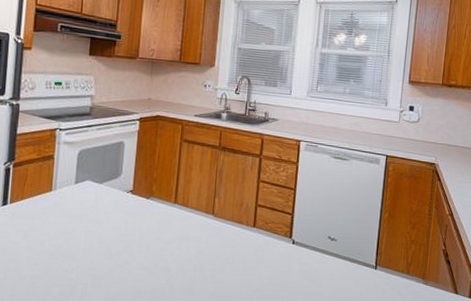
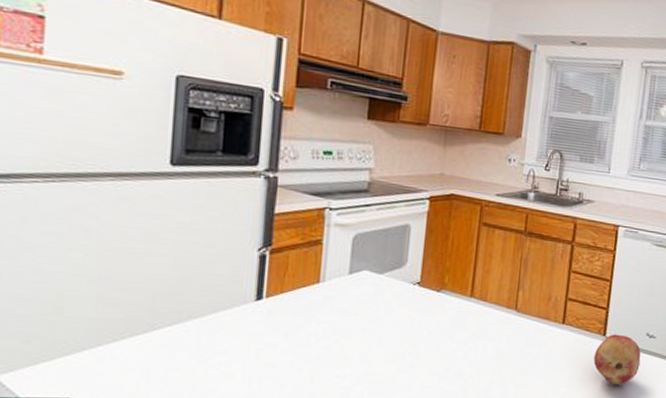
fruit: none [281,237,324,283] -> present [593,334,641,385]

